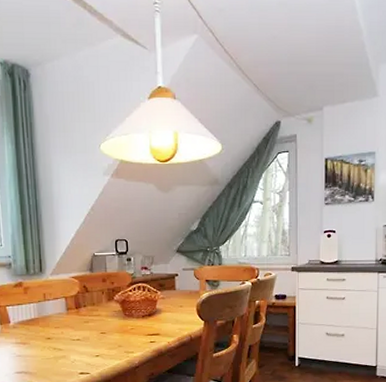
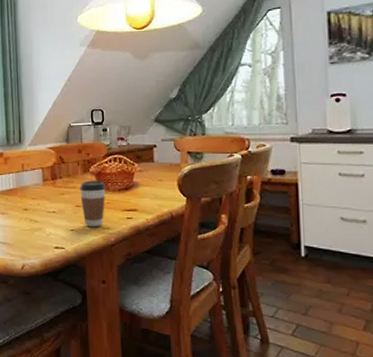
coffee cup: none [104,308,130,352] -> present [80,181,106,227]

